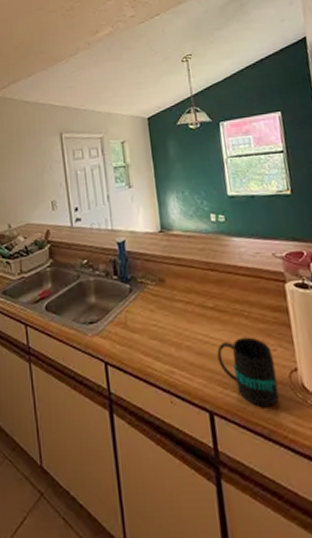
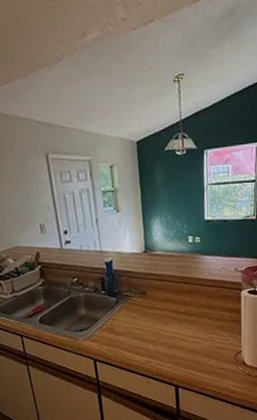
mug: present [217,337,279,406] -> none [184,332,226,378]

